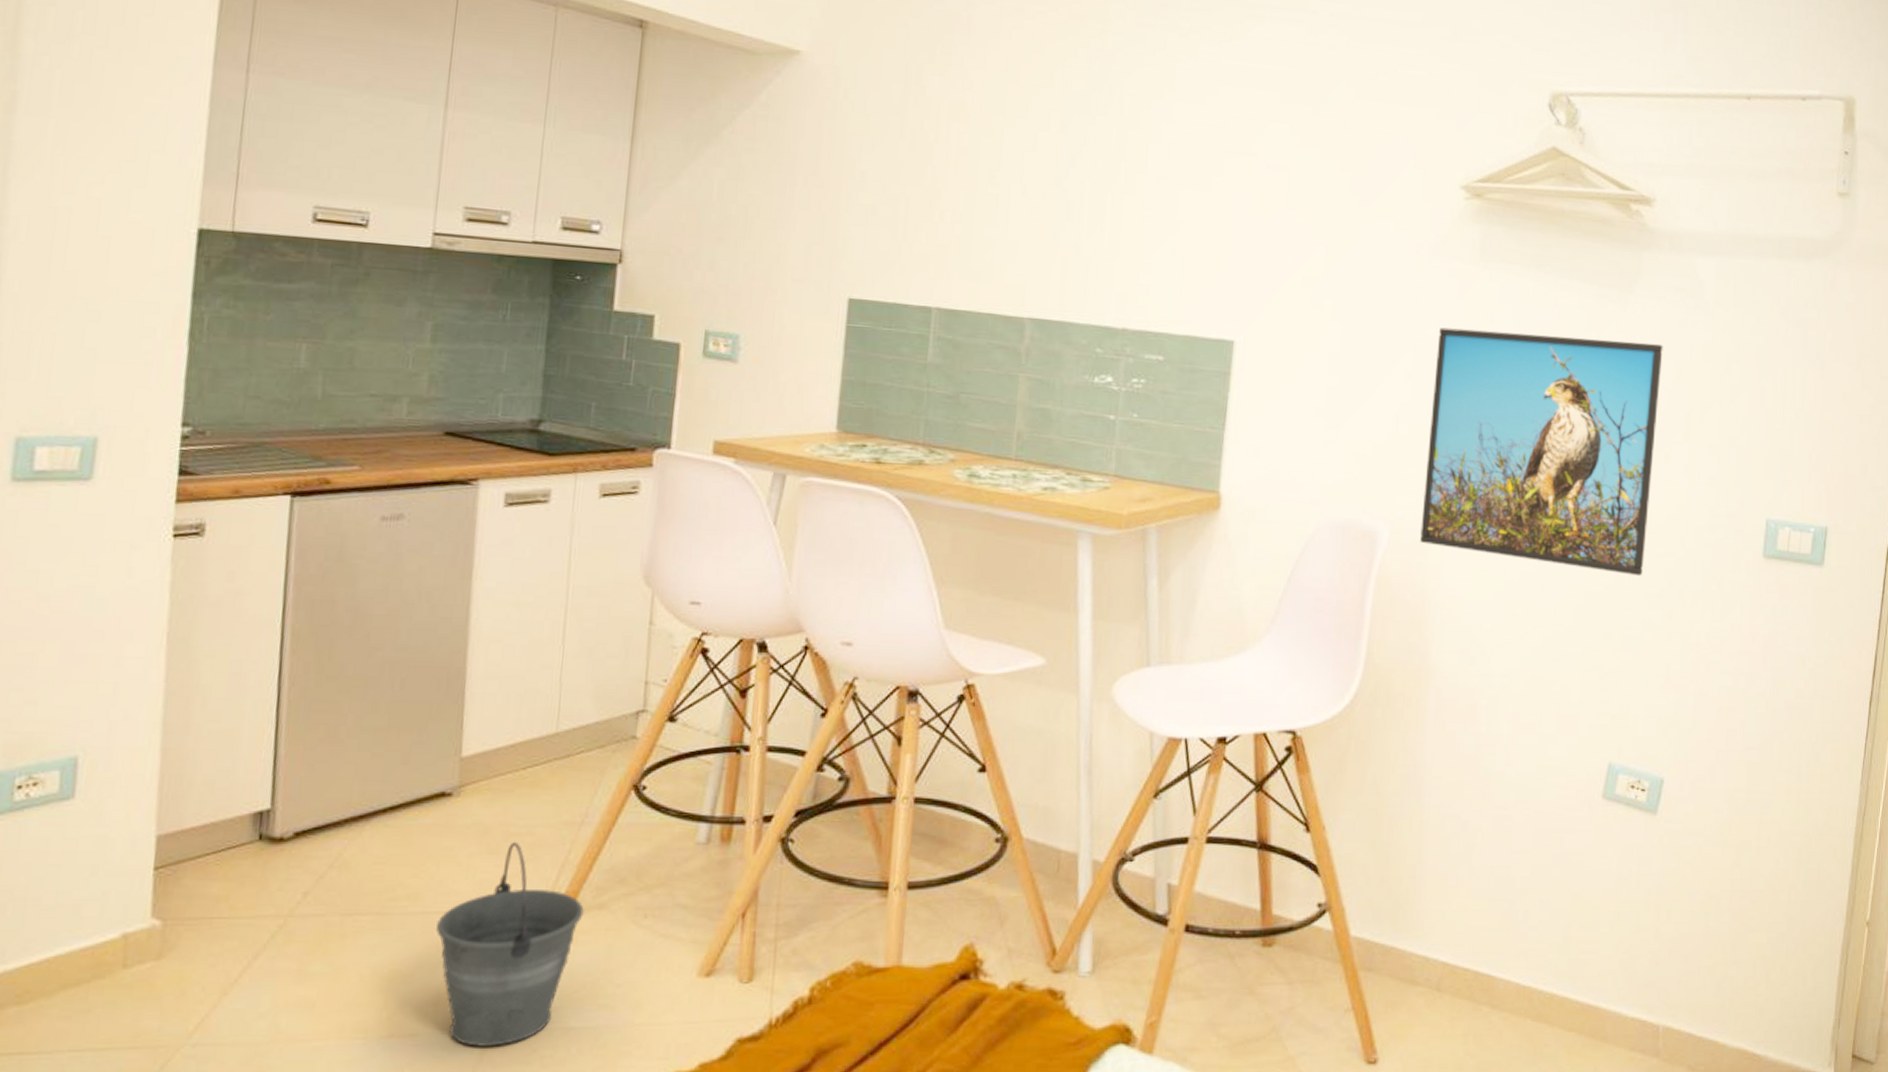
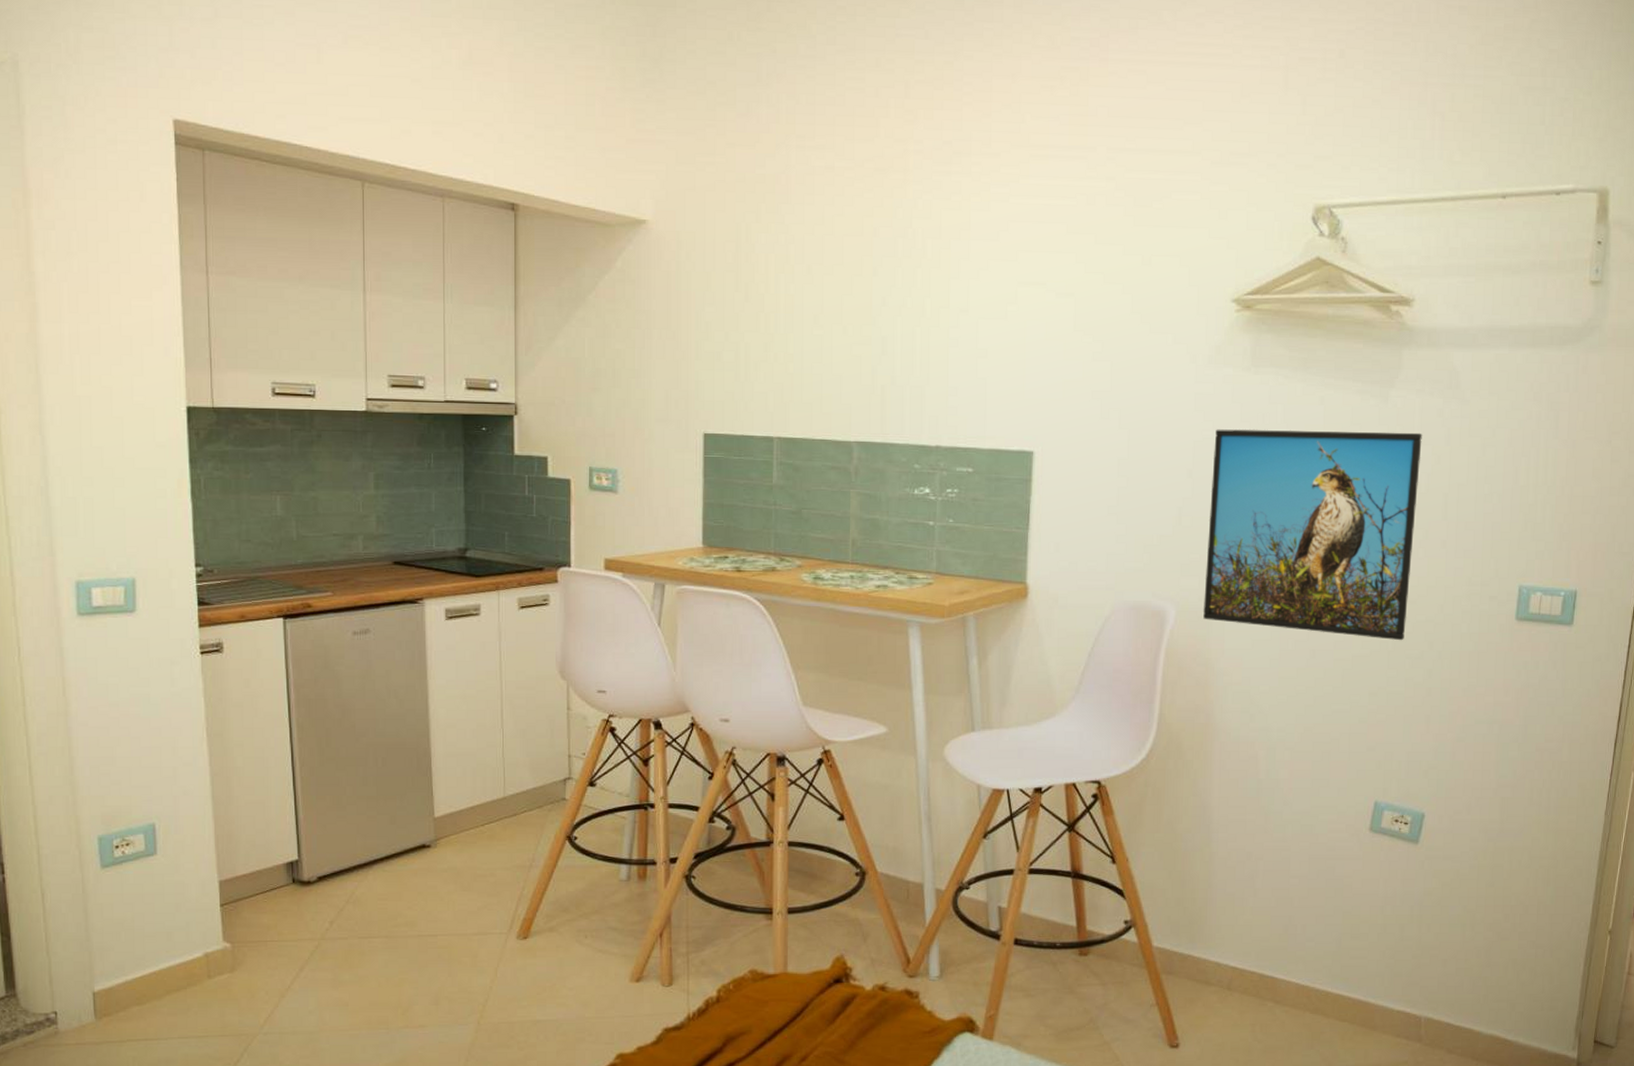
bucket: present [436,841,584,1047] -> none [430,881,539,1035]

